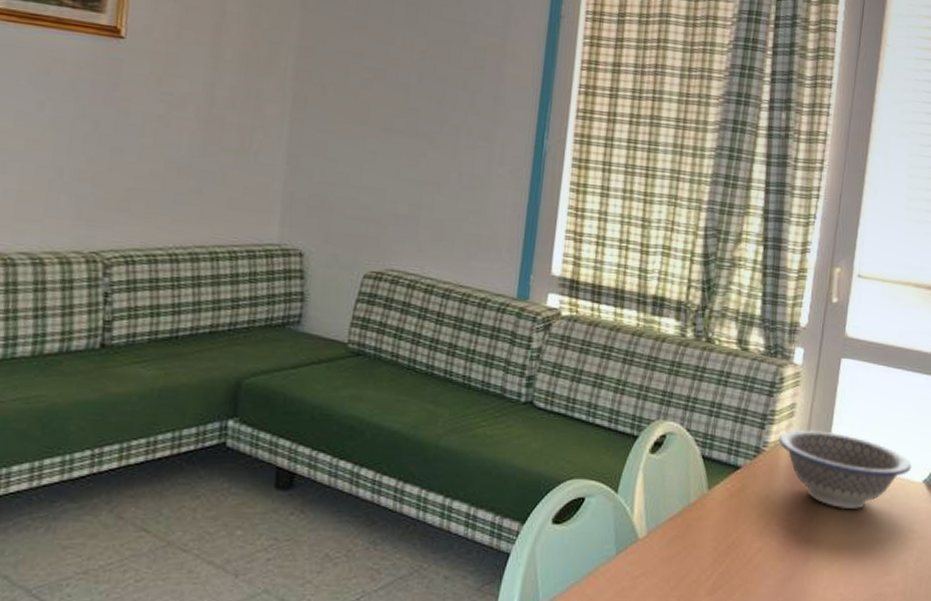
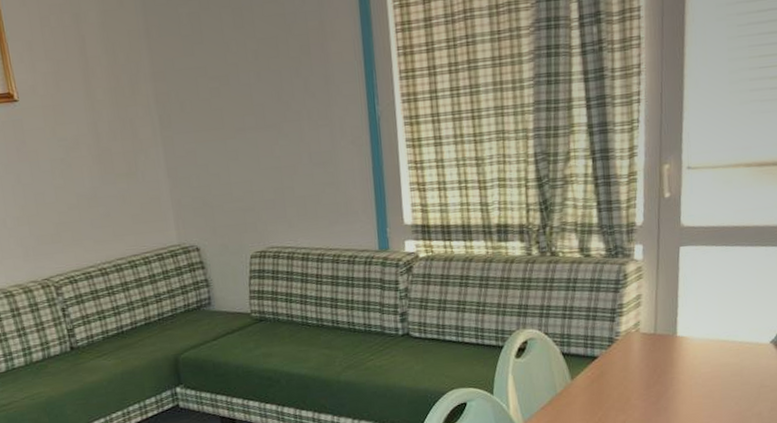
bowl: present [778,429,912,510] -> none [629,313,758,378]

